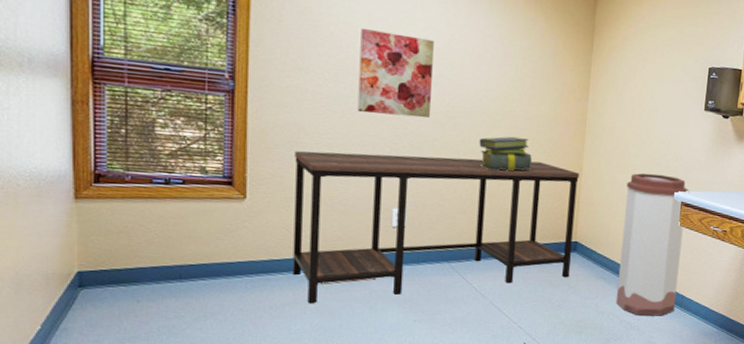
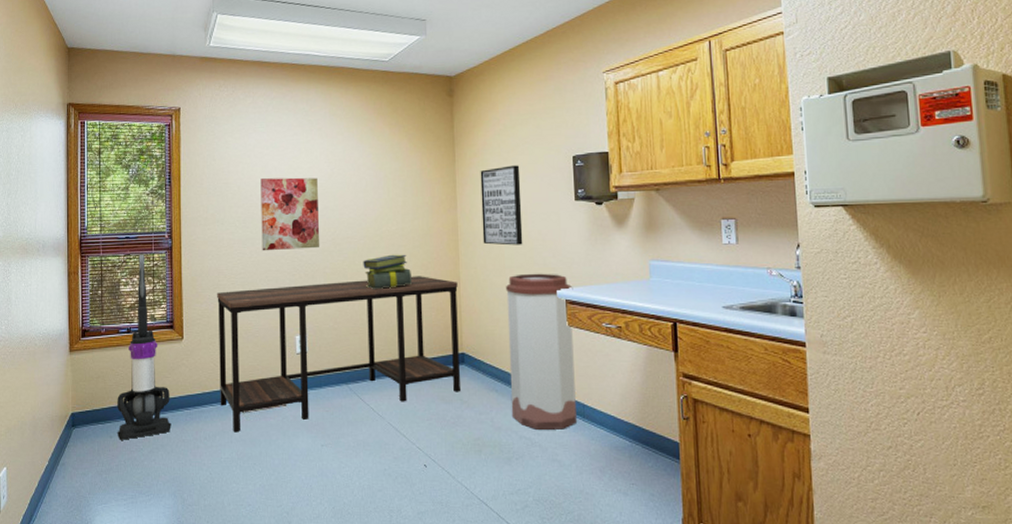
vacuum cleaner: none [148,92,226,306] -> present [117,254,171,440]
wall art: none [610,65,657,146] -> present [480,165,523,246]

